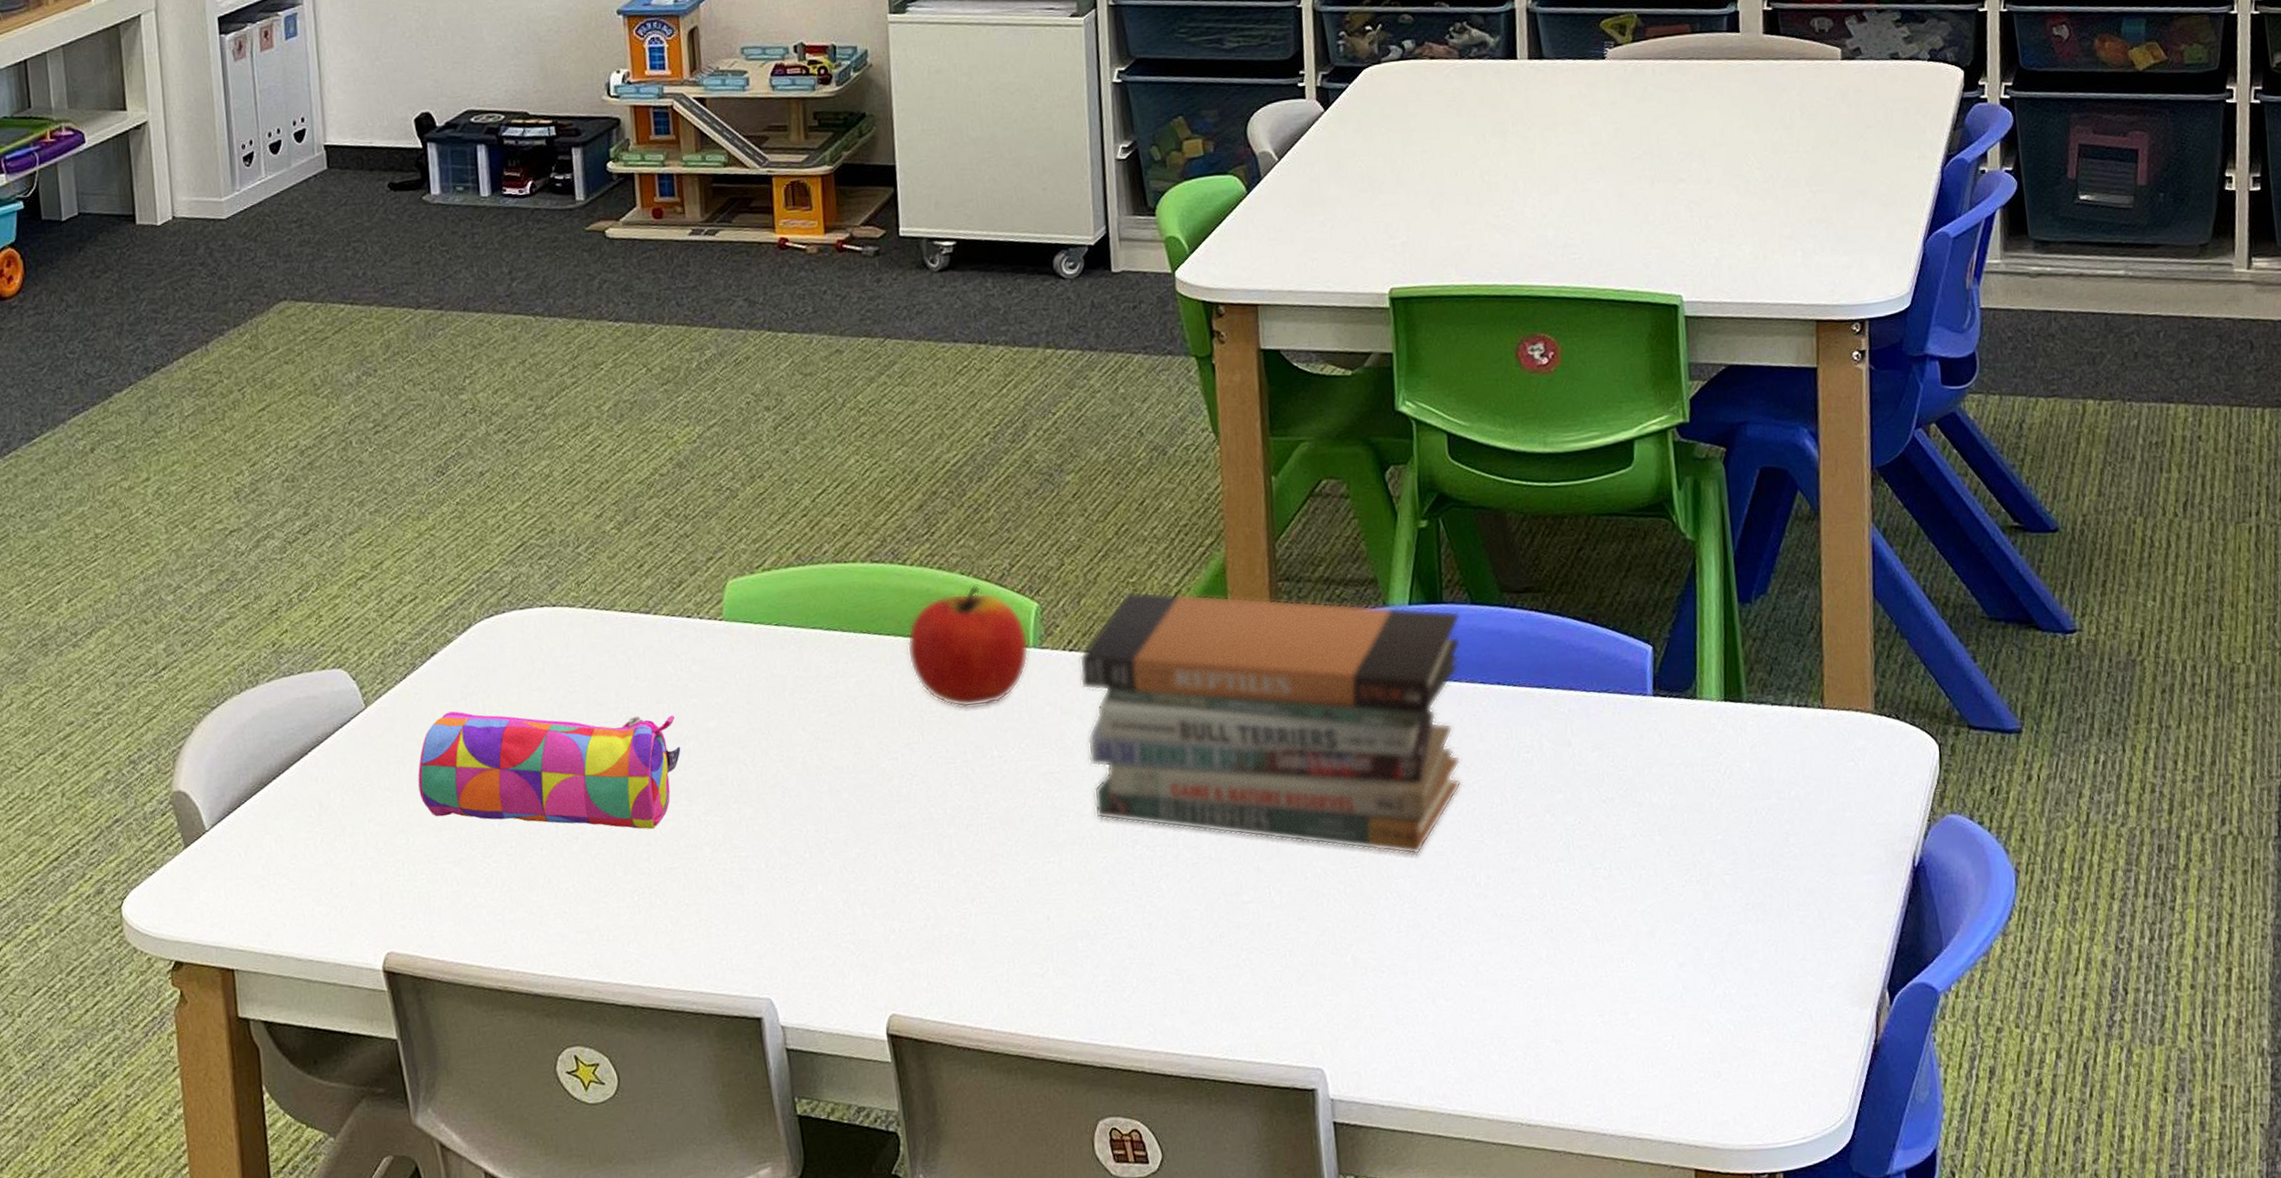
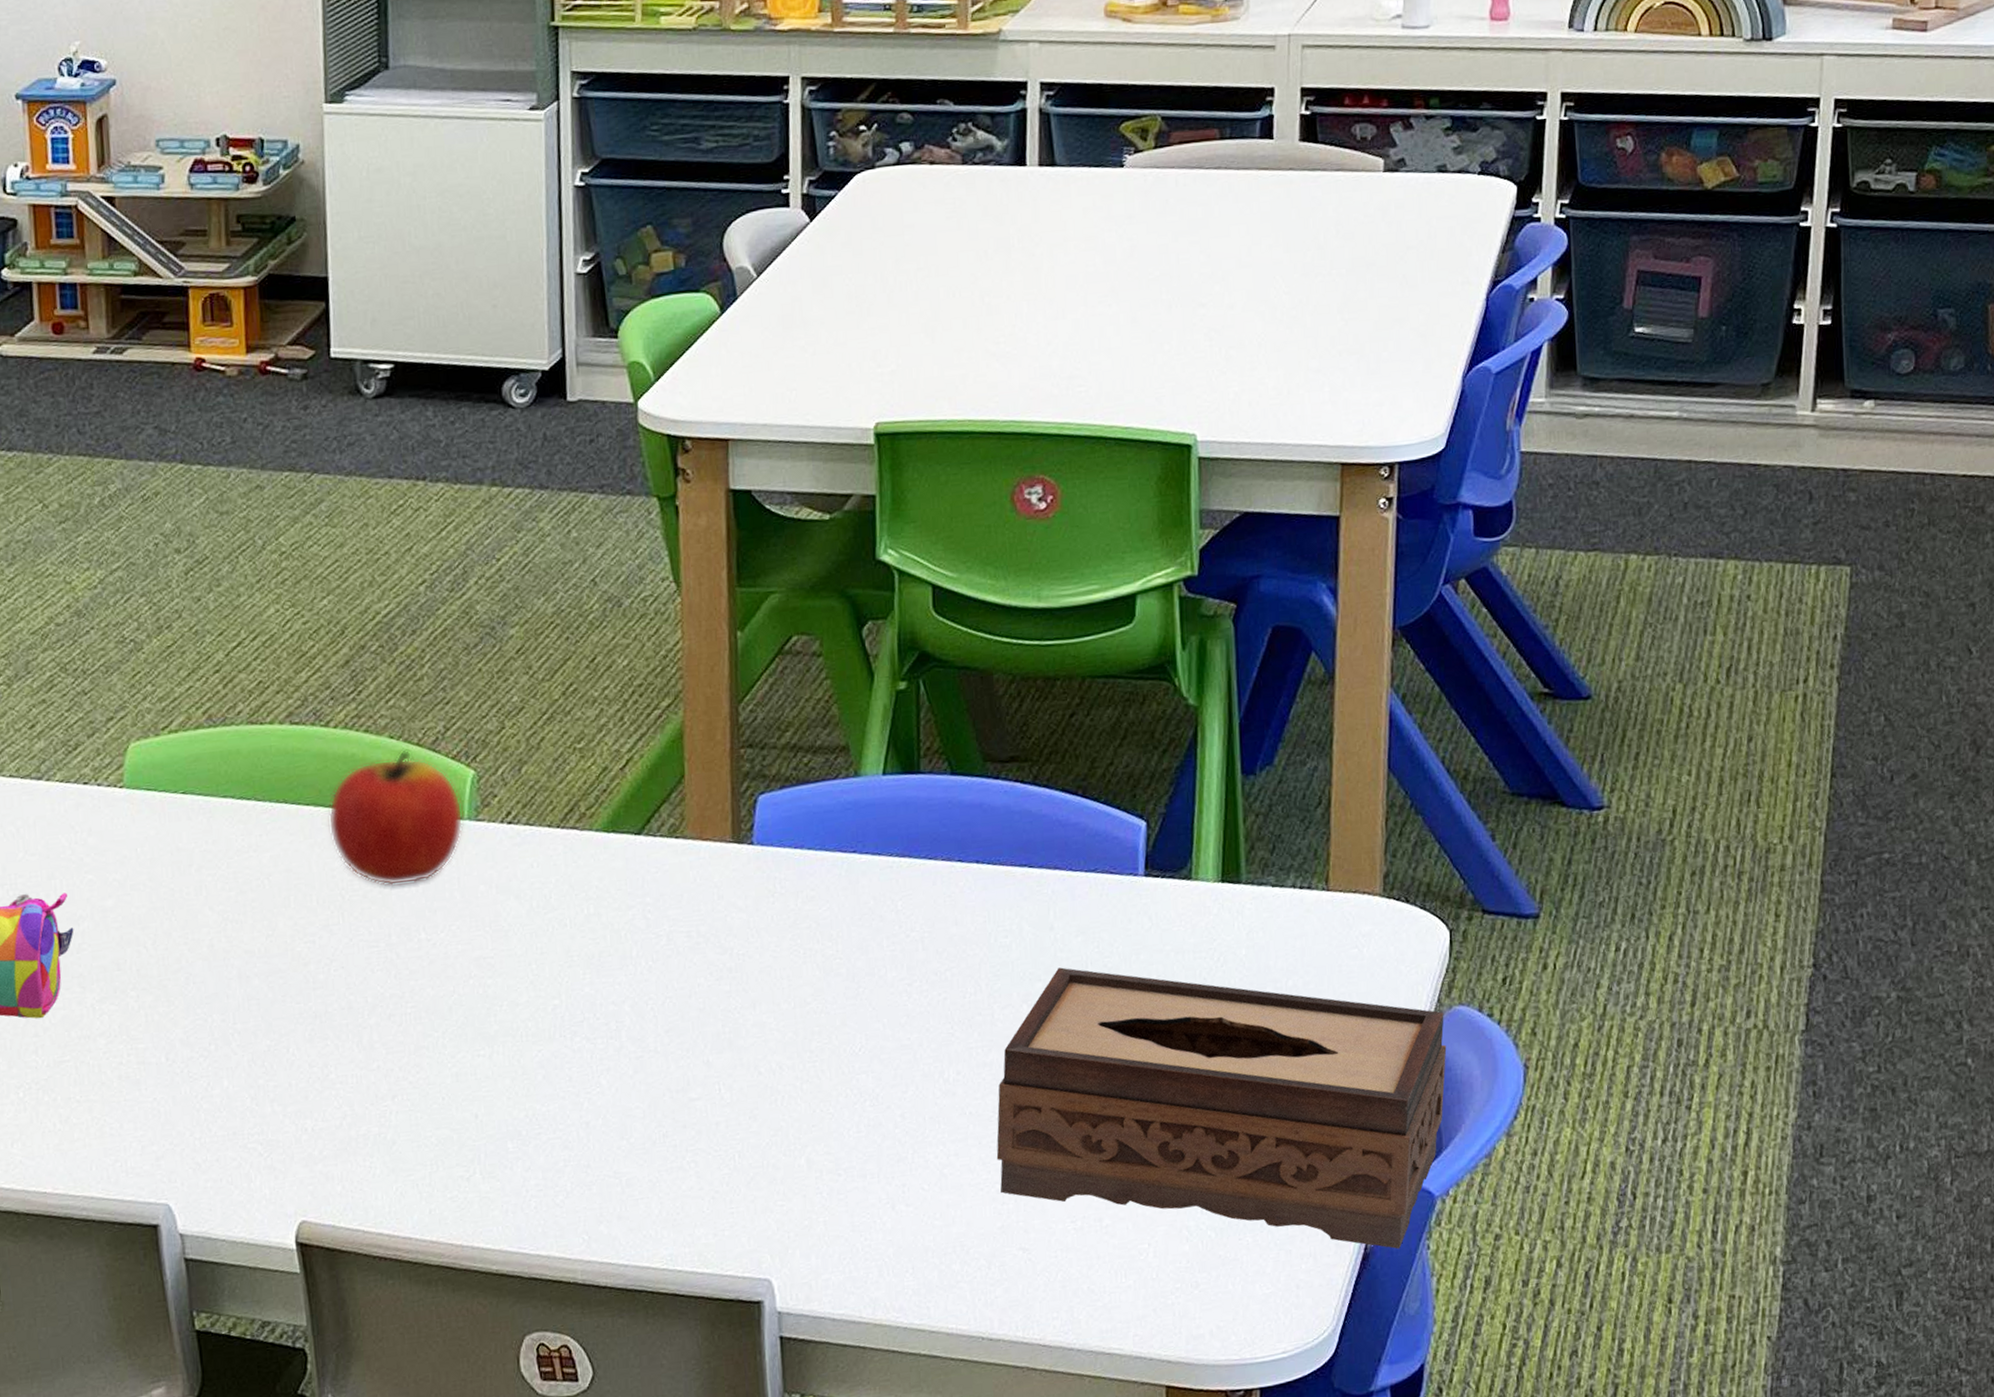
book stack: present [1079,590,1462,855] -> none [518,757,939,1048]
tissue box: none [1526,780,1942,1042] -> present [996,967,1447,1250]

